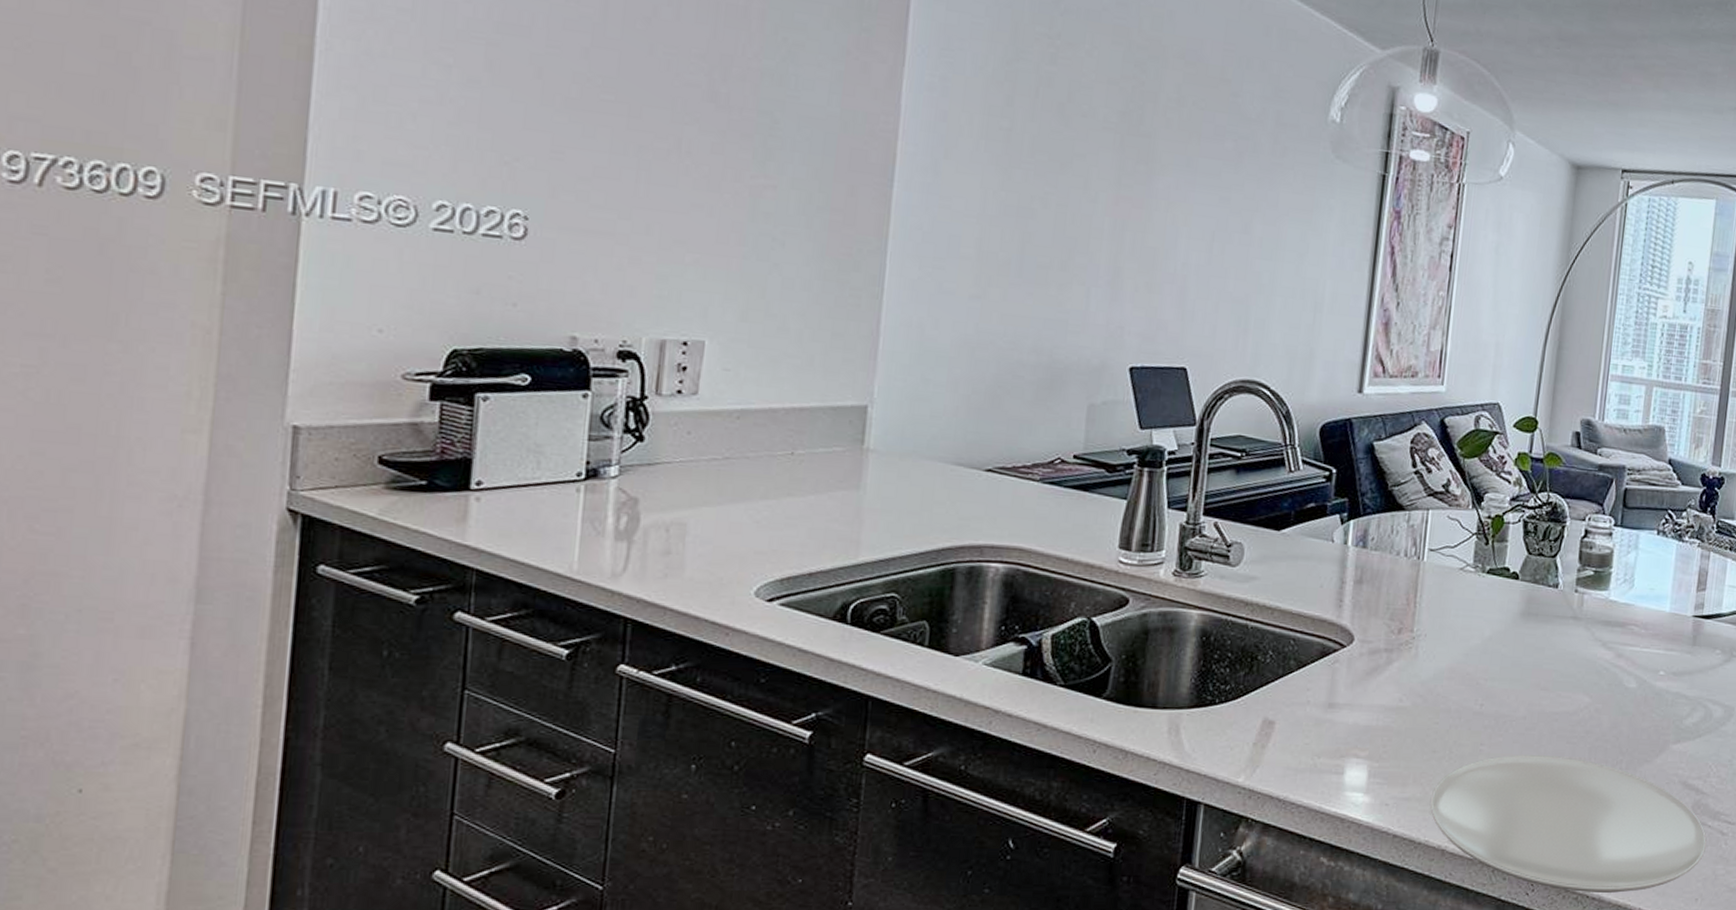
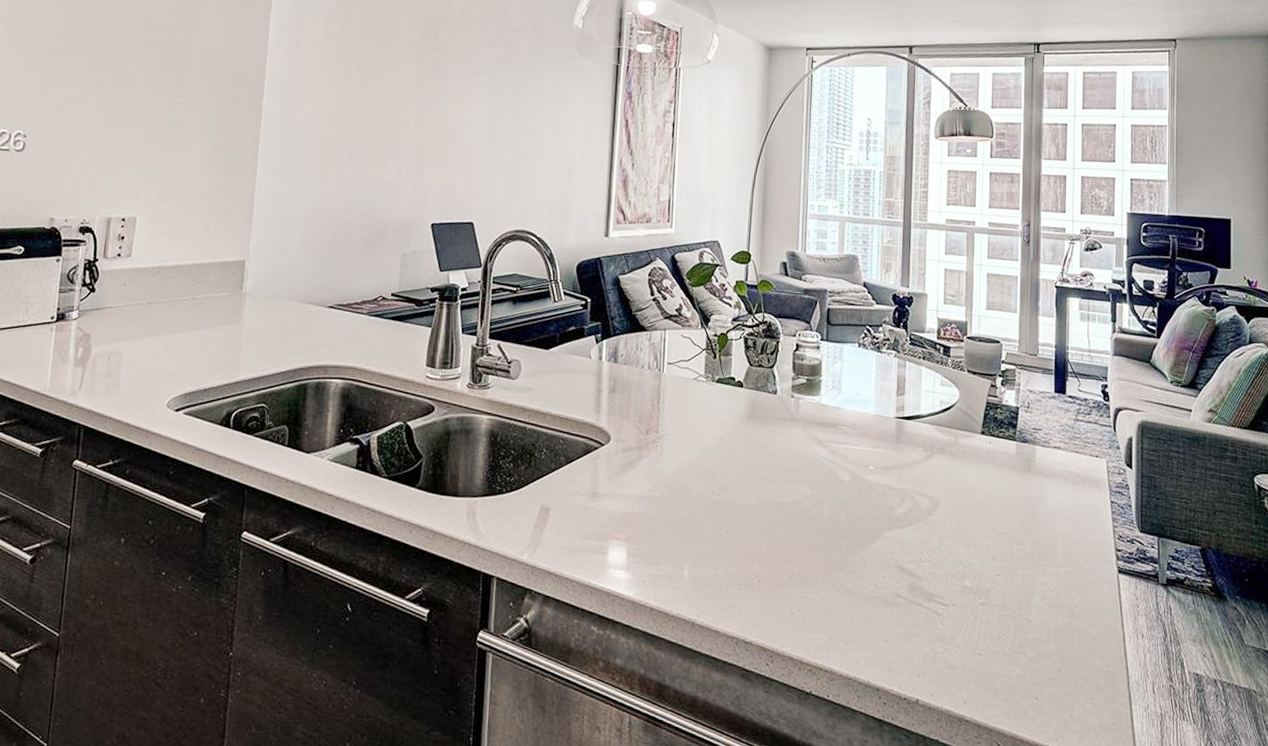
plate: present [1429,754,1707,893] -> none [679,539,924,667]

